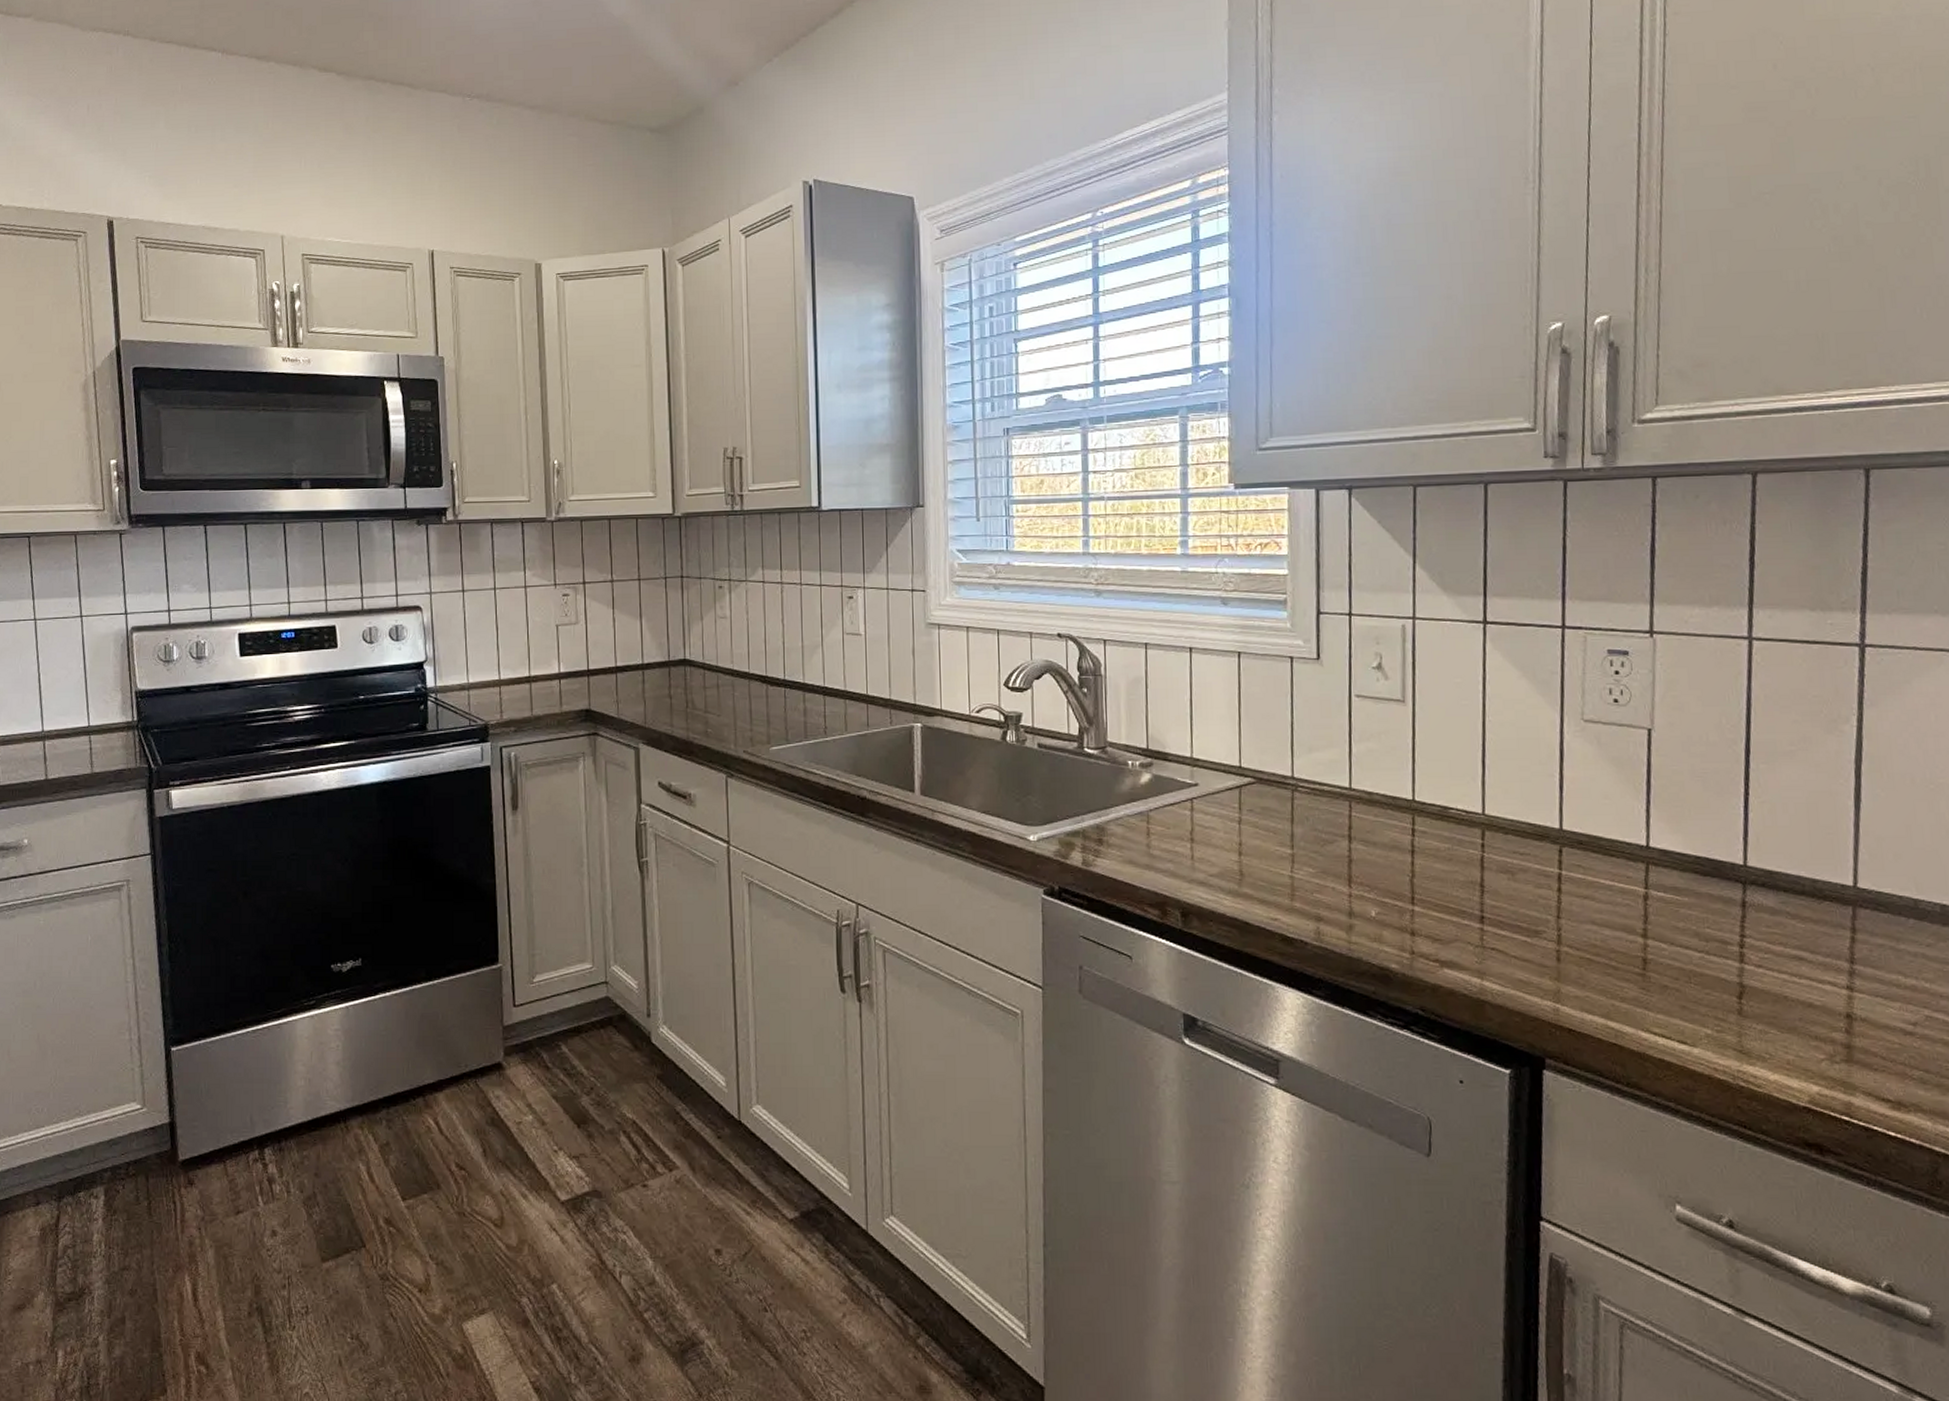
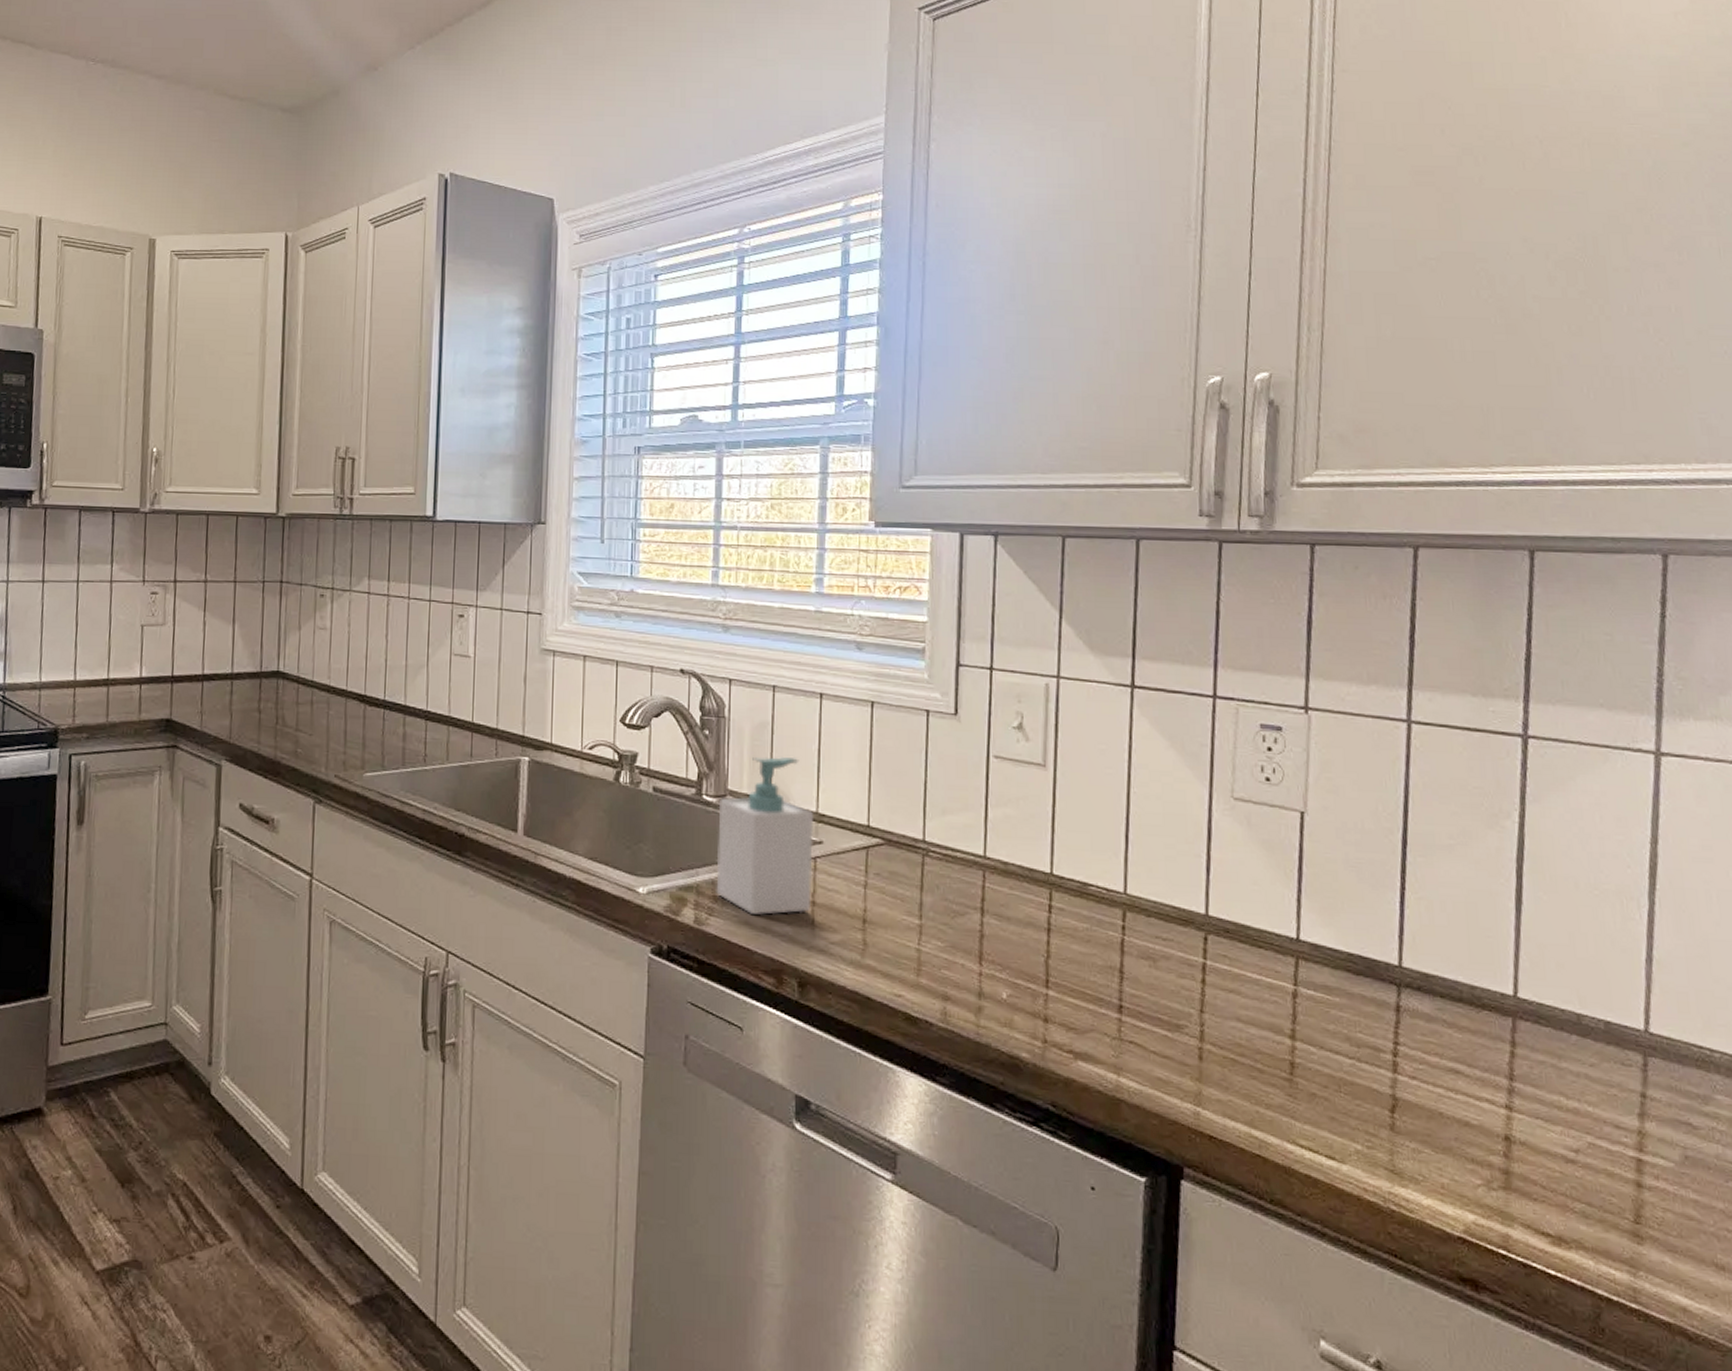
soap bottle: none [1099,709,1190,853] -> present [716,757,814,915]

